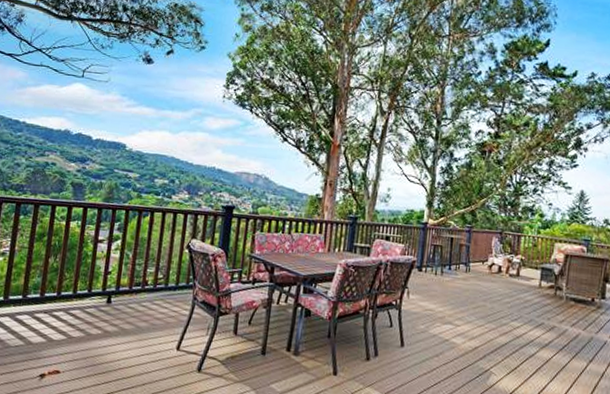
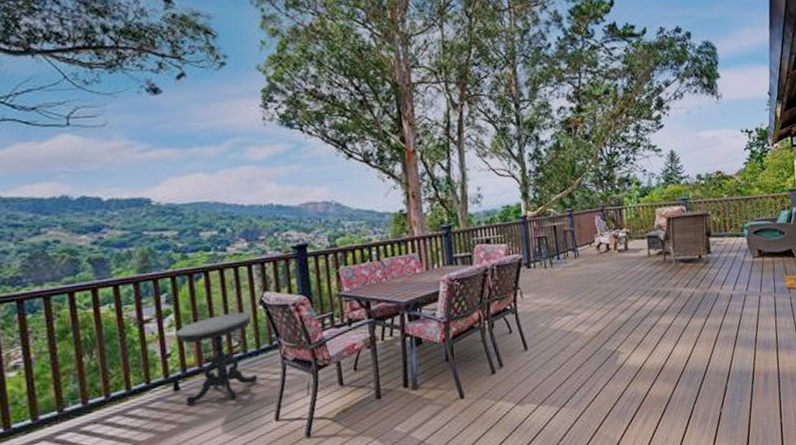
side table: none [113,249,178,322] -> present [176,312,258,406]

